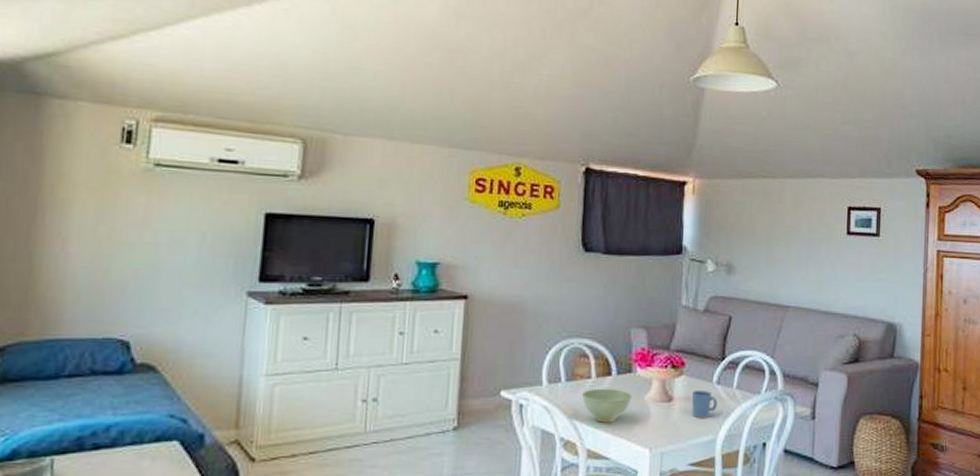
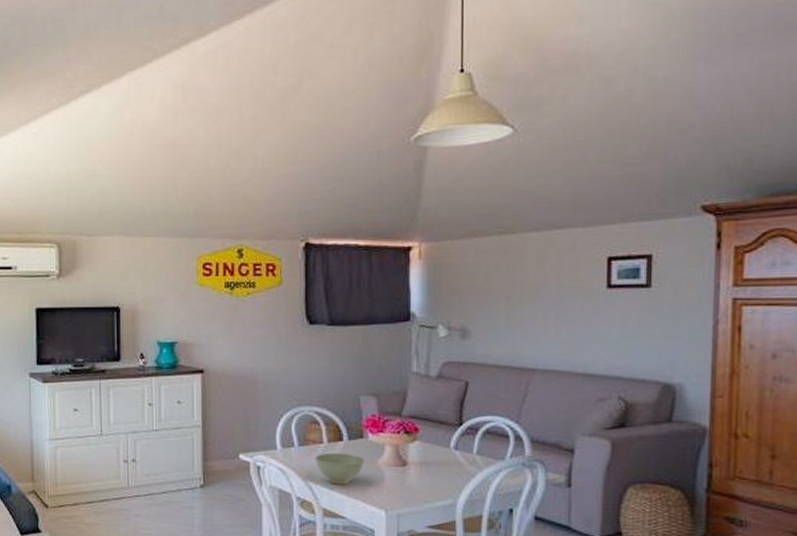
mug: present [691,391,718,419] -> none [427,456,456,484]

